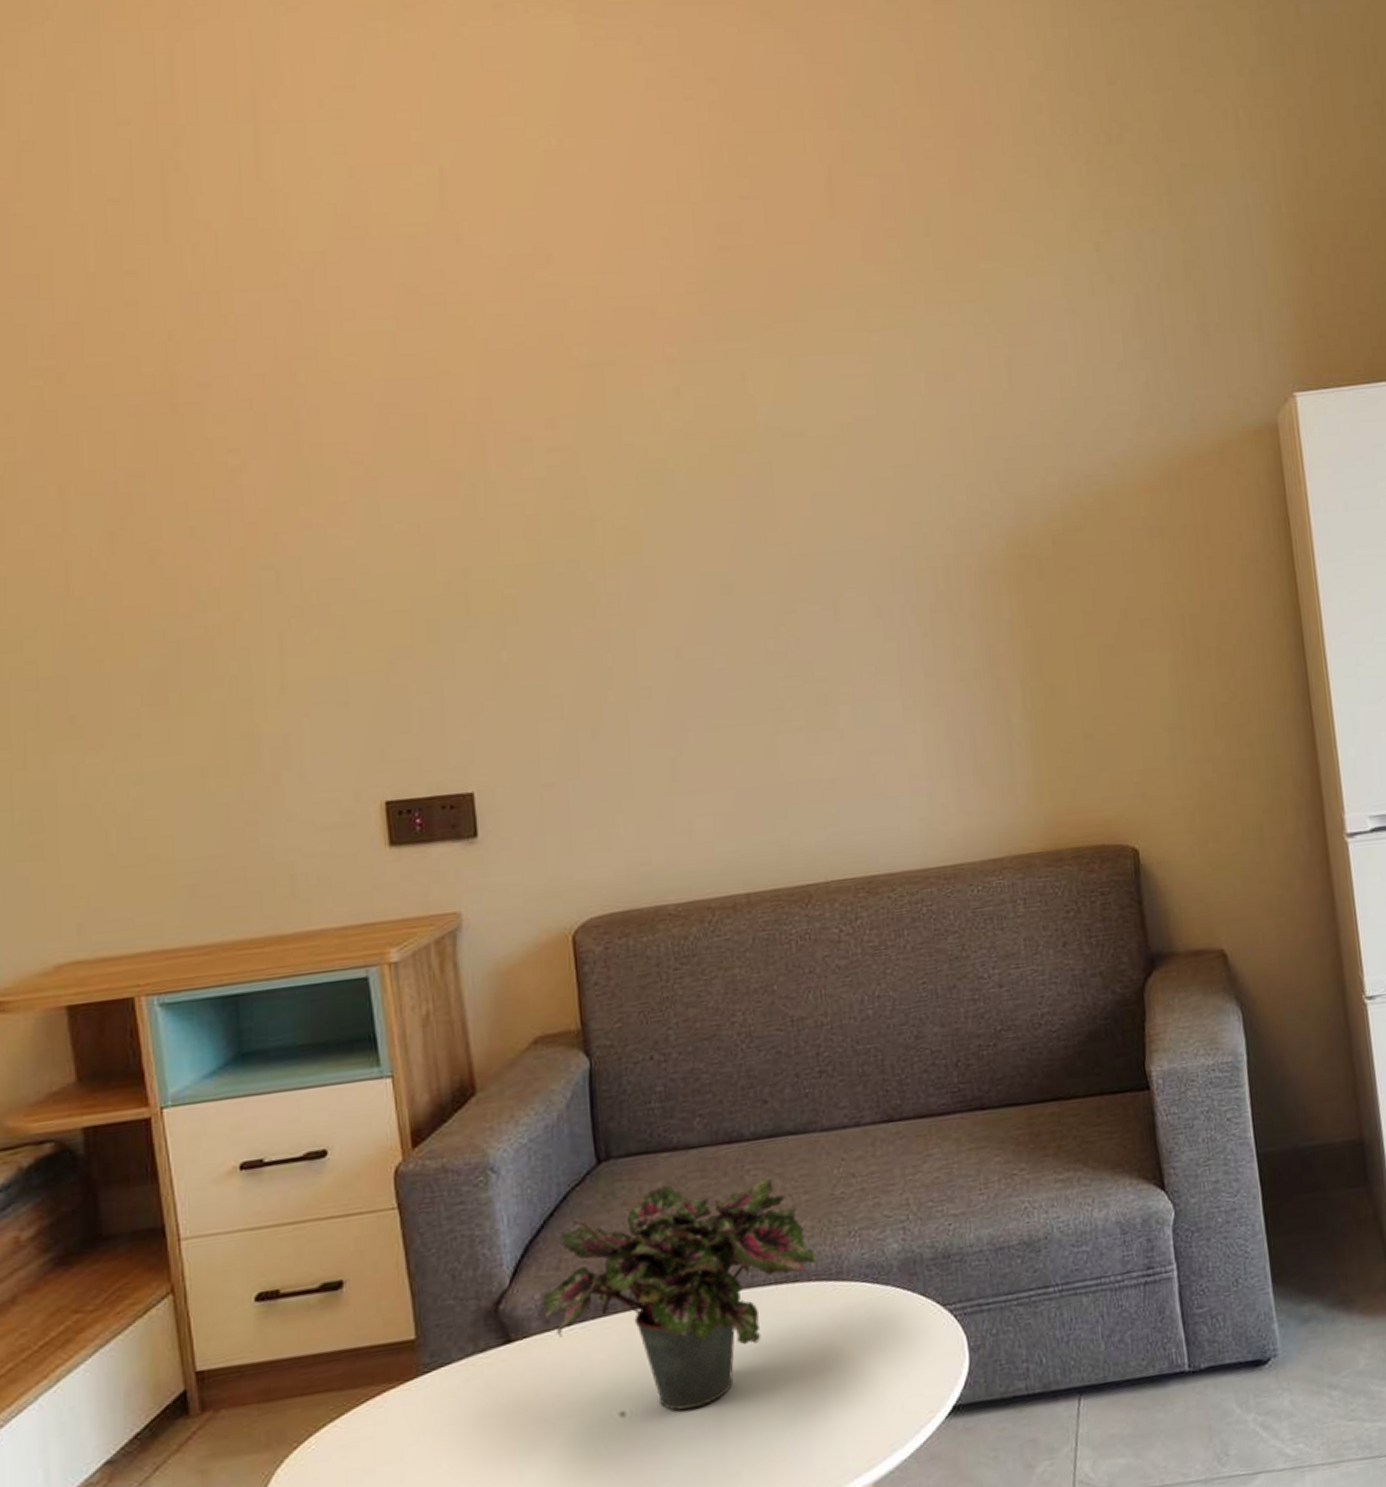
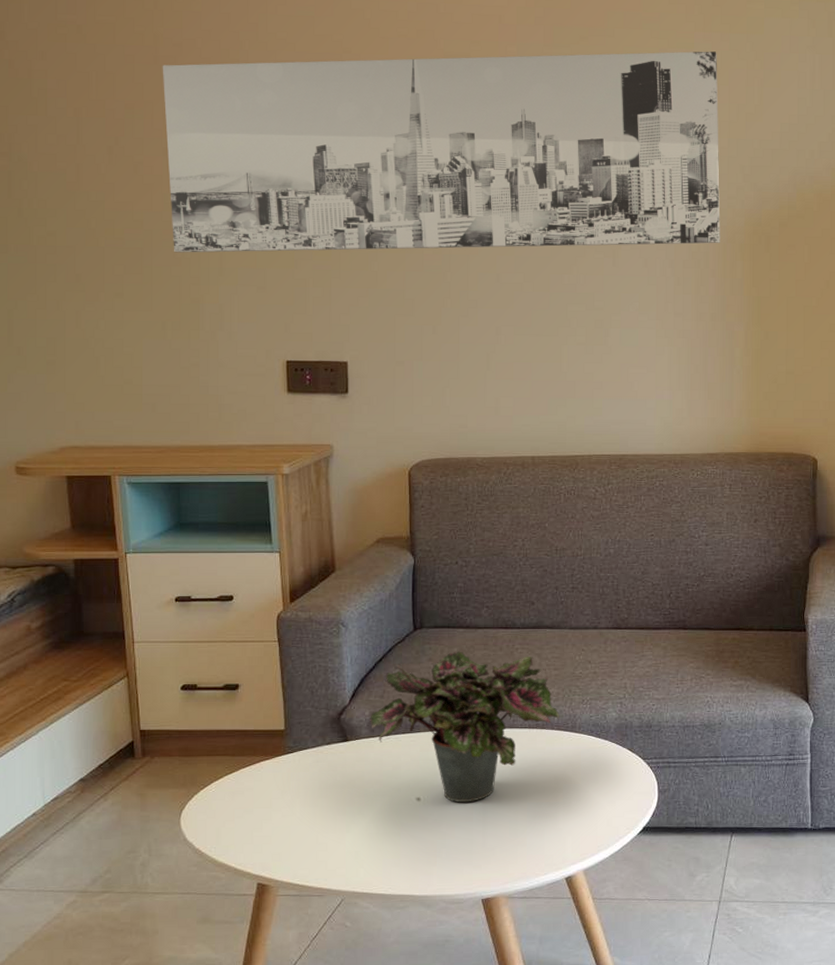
wall art: none [183,327,977,669] -> present [162,51,721,253]

